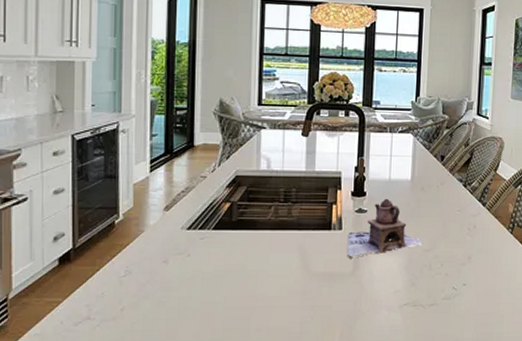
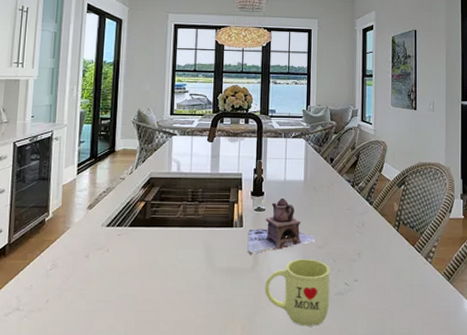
mug: none [366,262,438,332] -> present [265,258,330,326]

